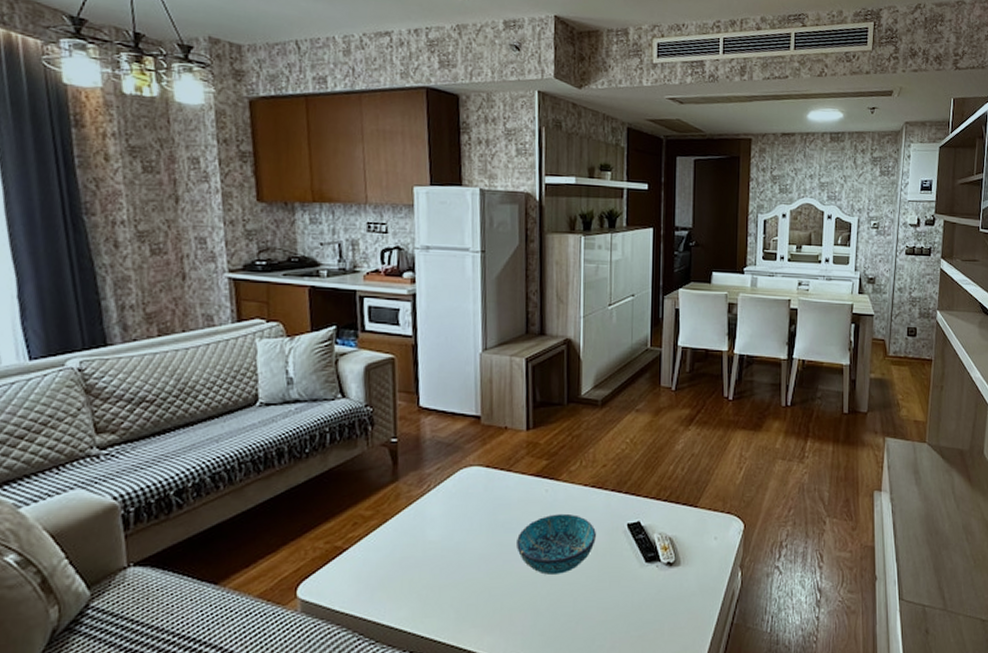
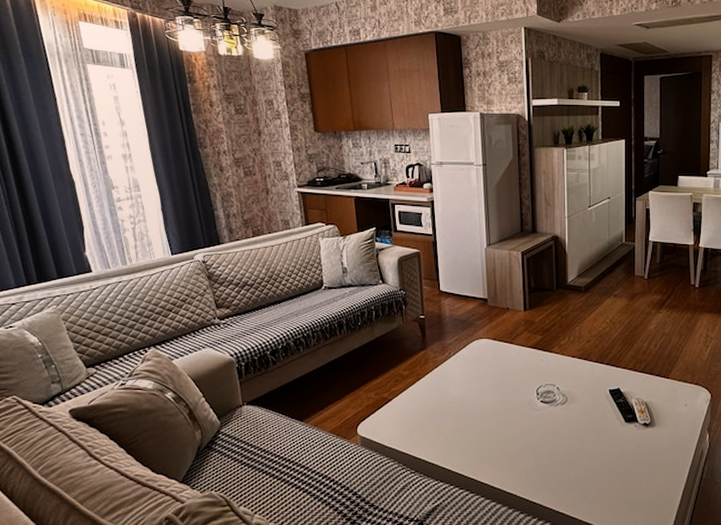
bowl: present [517,513,596,575] -> none [519,379,583,428]

